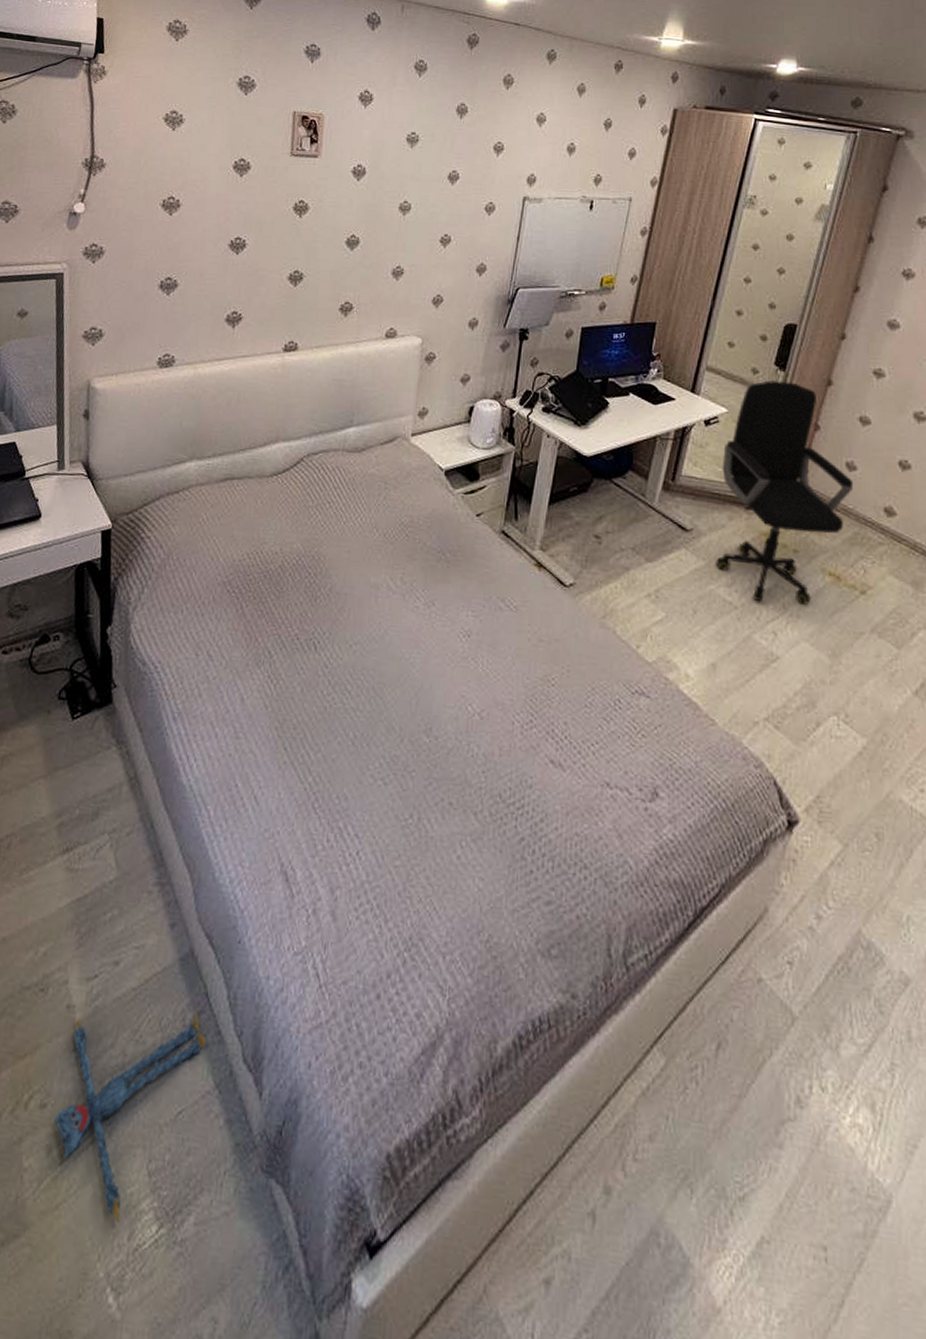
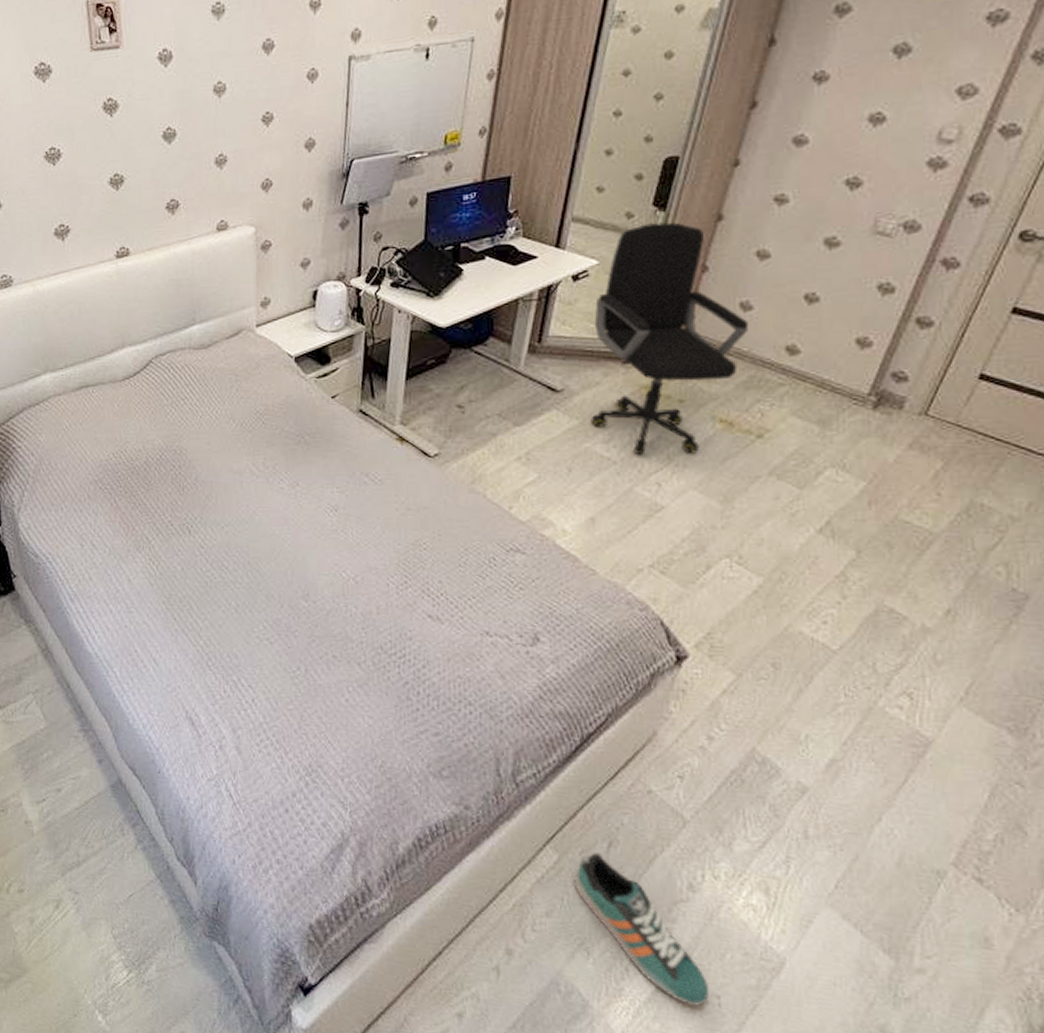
plush toy: present [54,1012,207,1223] -> none [32,825,144,969]
sneaker: none [680,1056,817,1262] -> present [573,853,710,1006]

